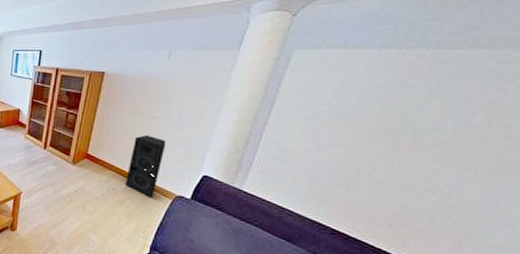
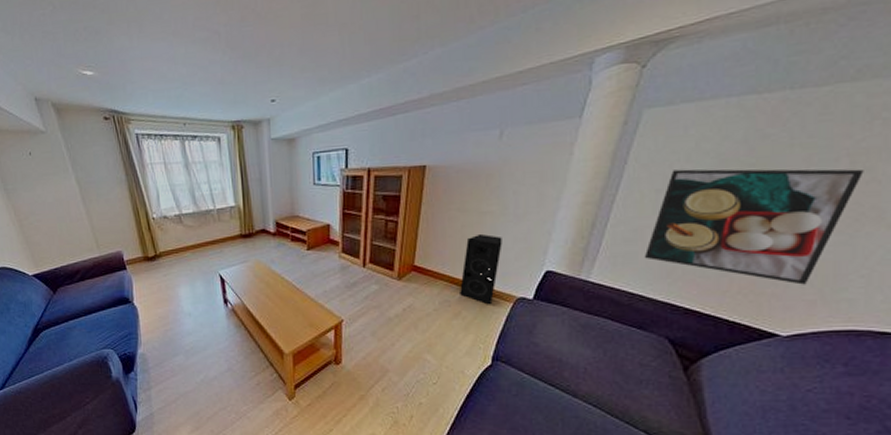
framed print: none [293,103,501,225] -> present [644,168,864,285]

